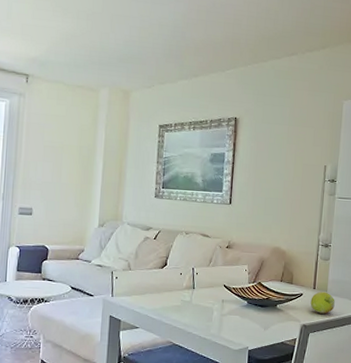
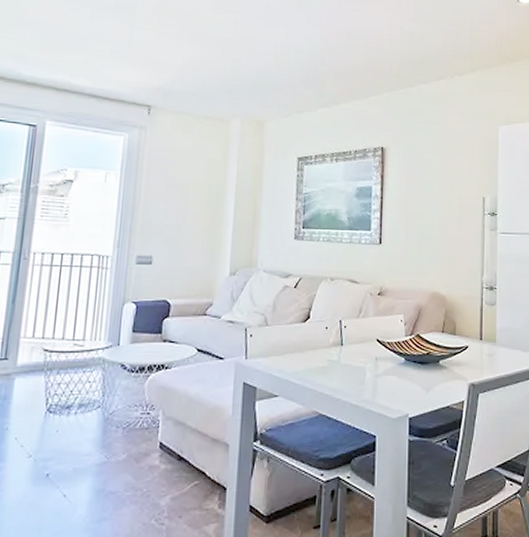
fruit: present [310,291,335,314] -> none [478,342,506,369]

